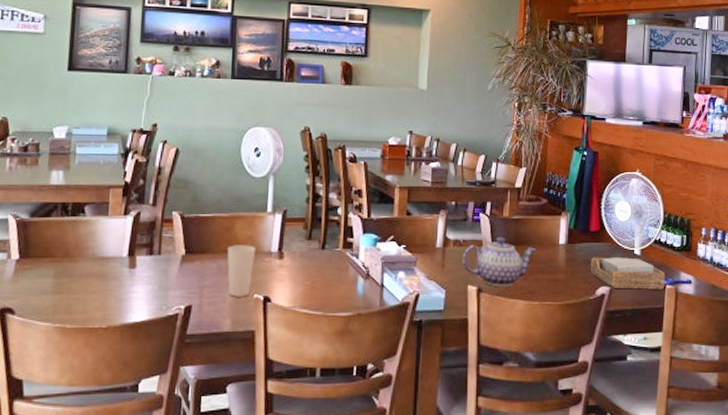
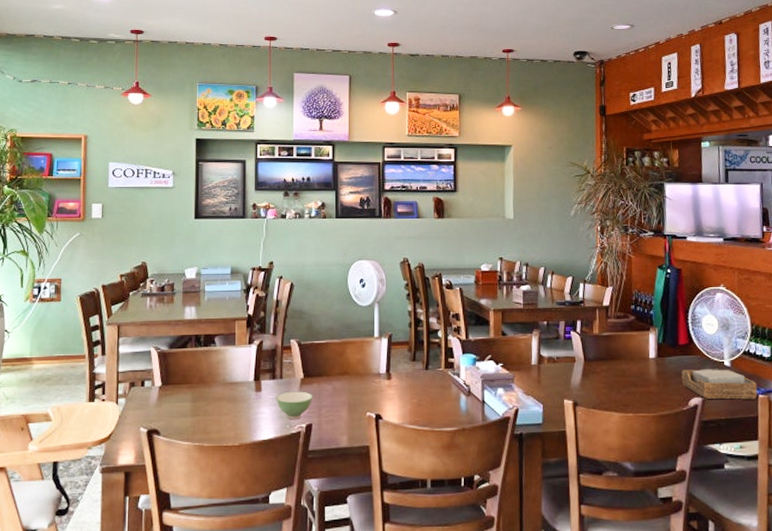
bowl: none [151,269,195,299] -> present [275,391,314,419]
cup: present [227,245,257,297] -> none [340,368,367,415]
teapot: present [462,236,536,287] -> none [557,352,627,401]

